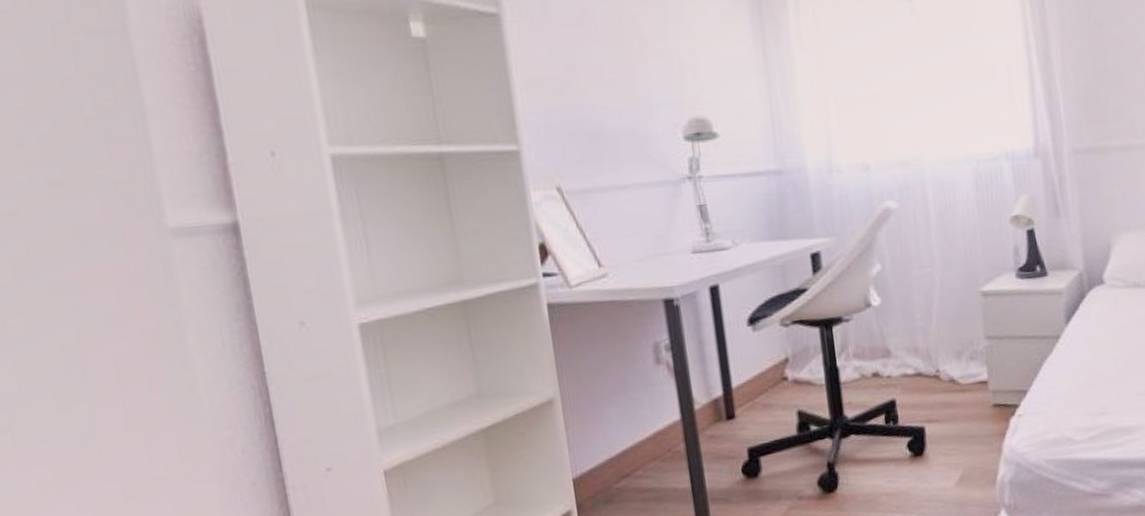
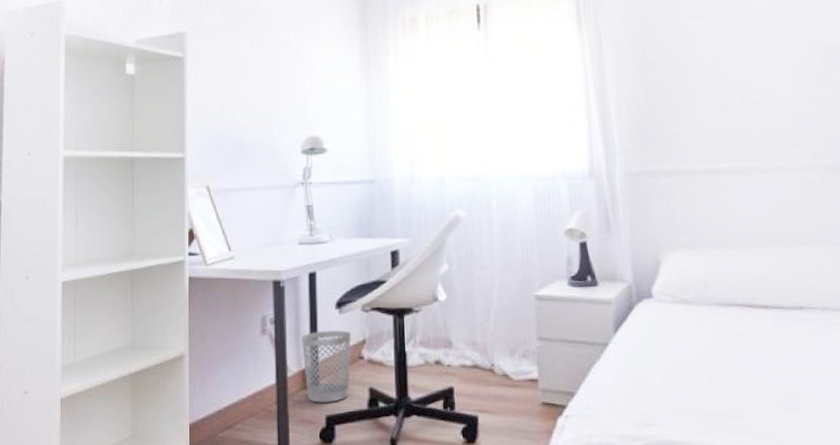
wastebasket: none [708,349,774,435] -> present [302,329,352,403]

